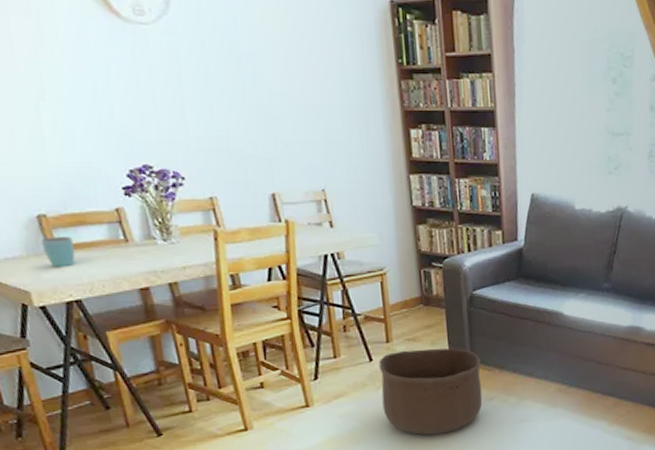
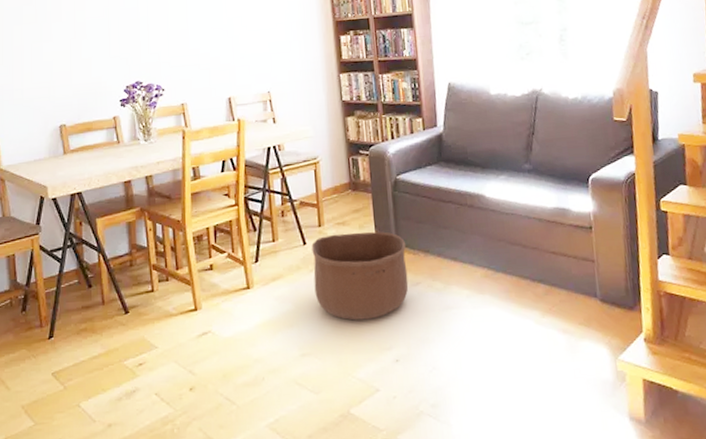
mug: present [40,237,76,266] -> none [60,141,82,165]

